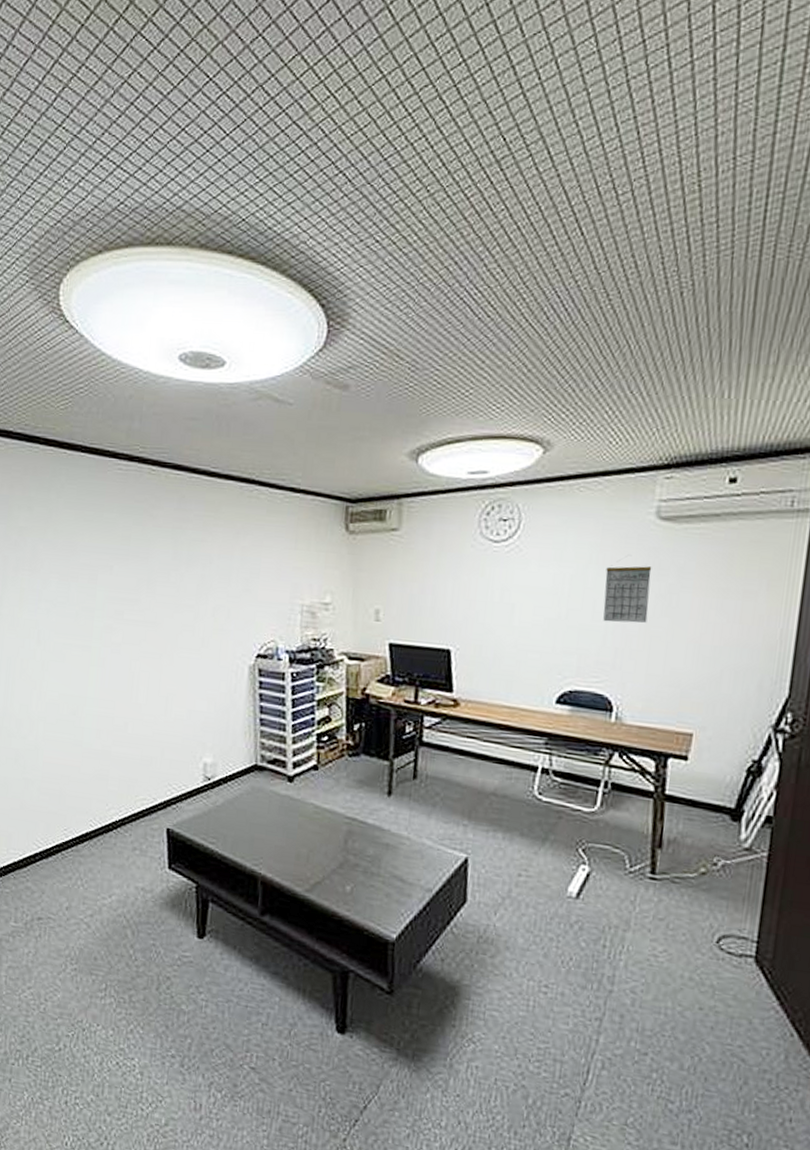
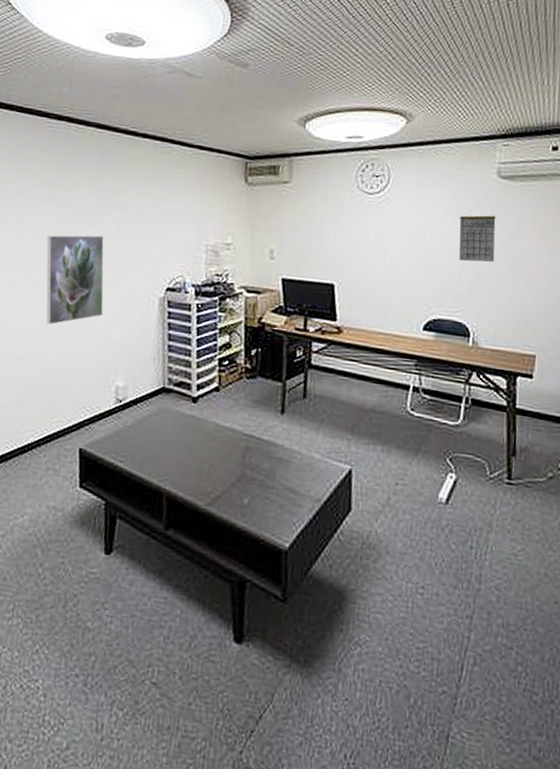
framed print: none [122,595,188,696] -> present [46,235,104,325]

